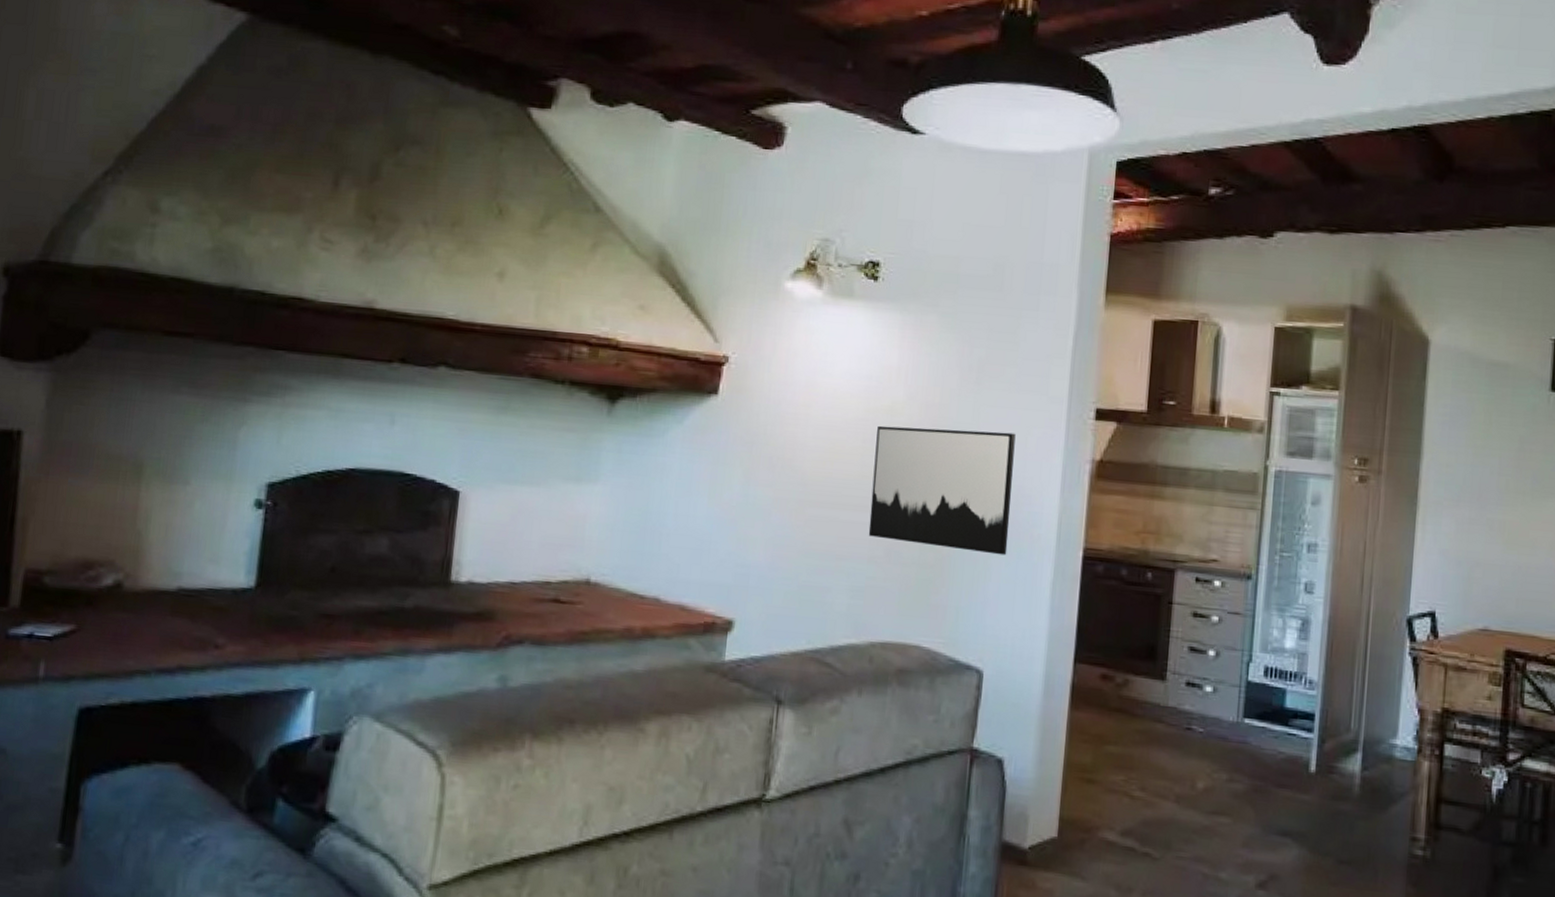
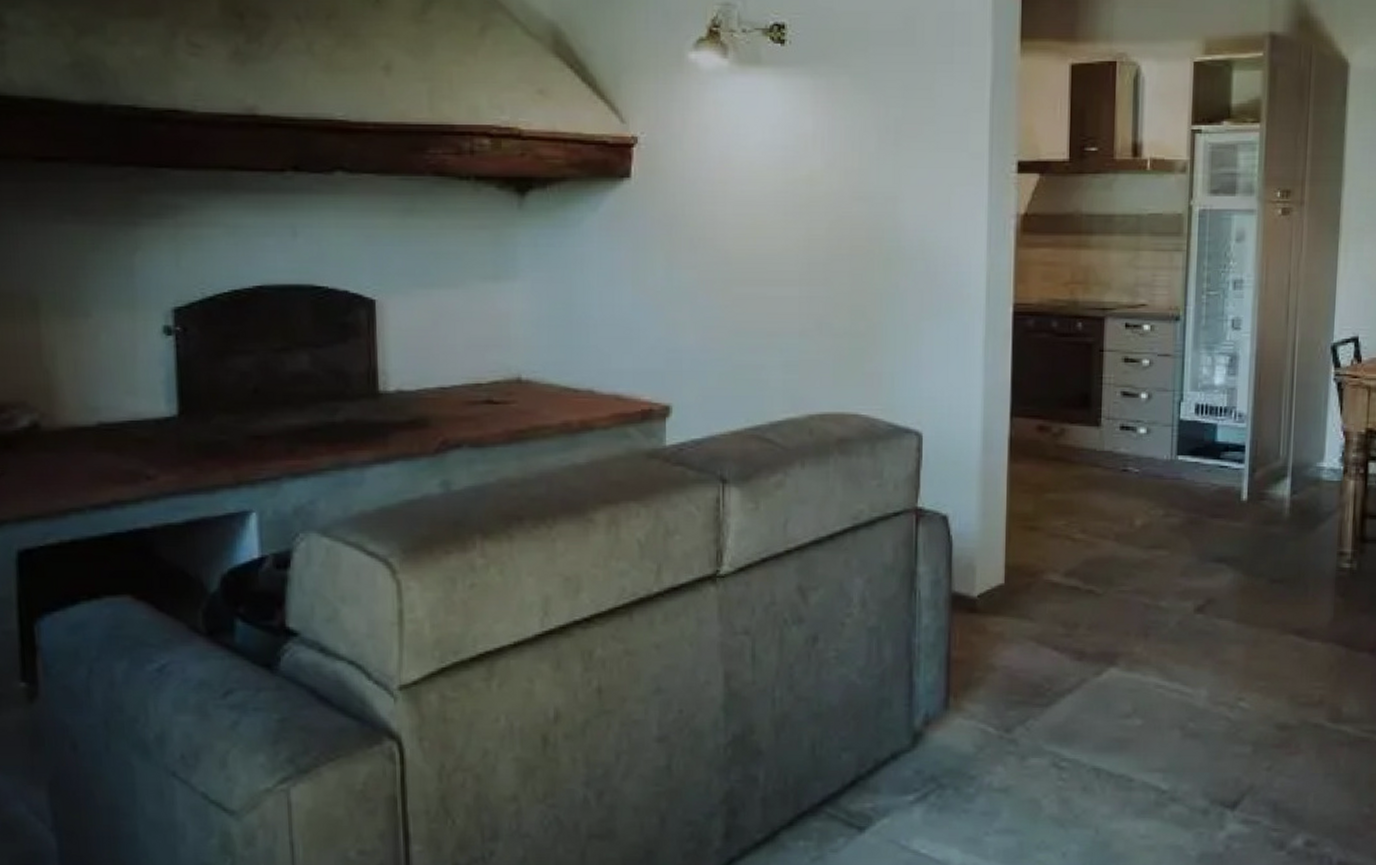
wall art: present [868,425,1016,555] -> none [797,193,939,318]

